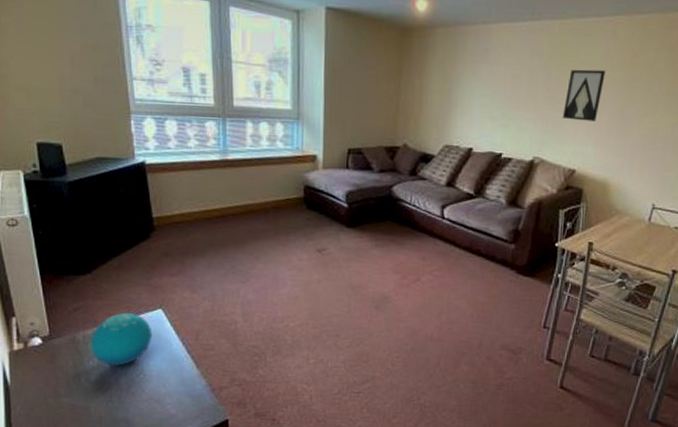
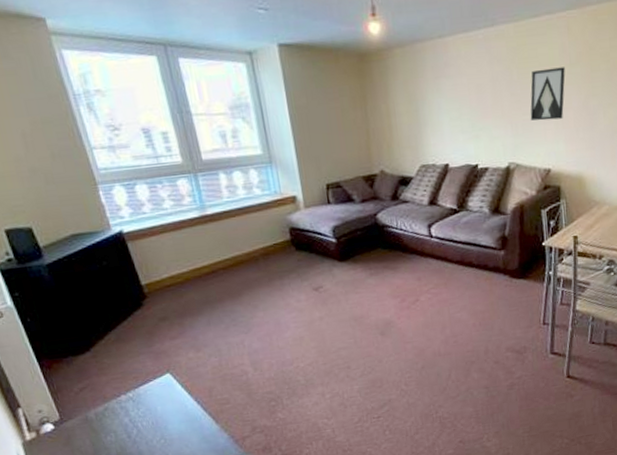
decorative orb: present [90,313,152,366] -> none [102,382,166,437]

